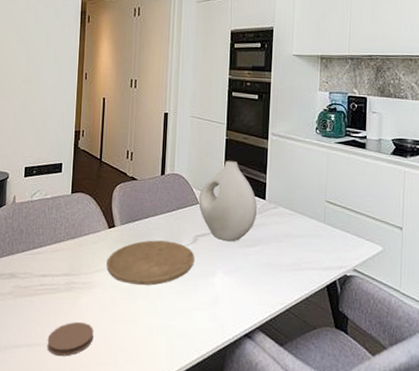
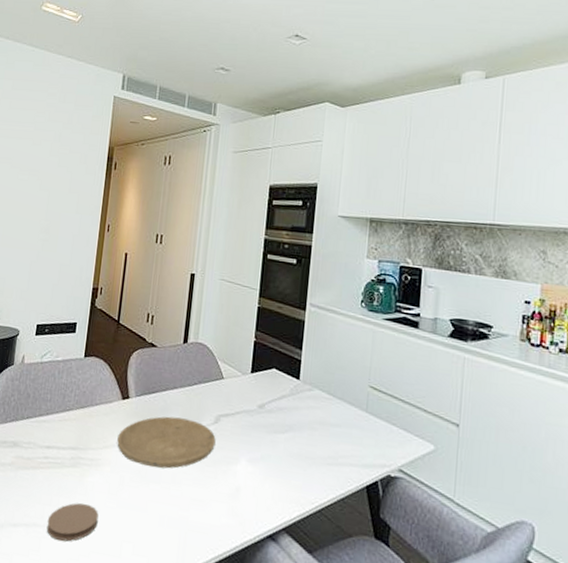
vase: present [198,160,257,242] -> none [223,331,290,426]

